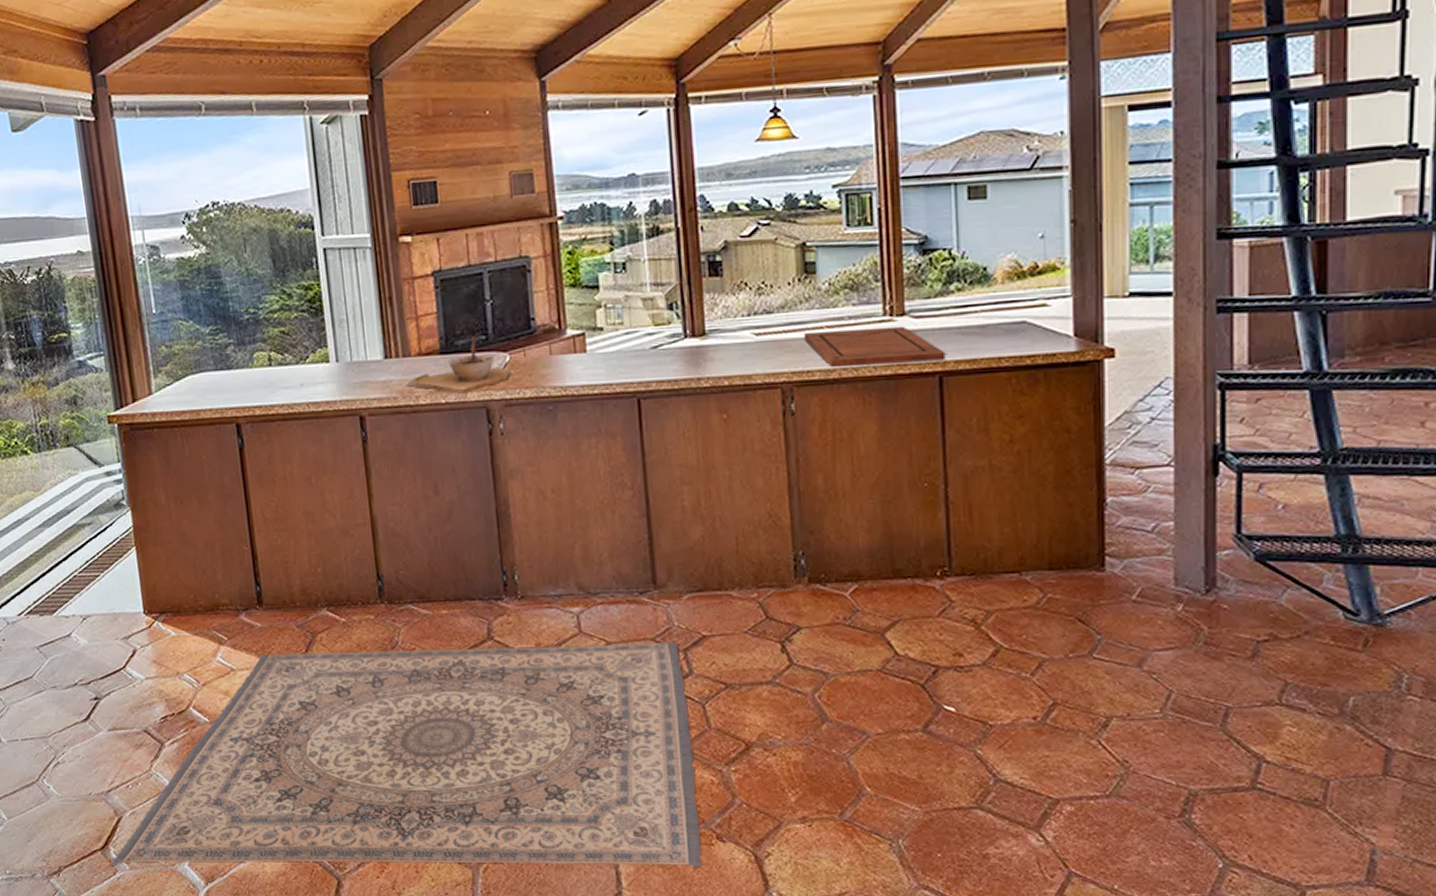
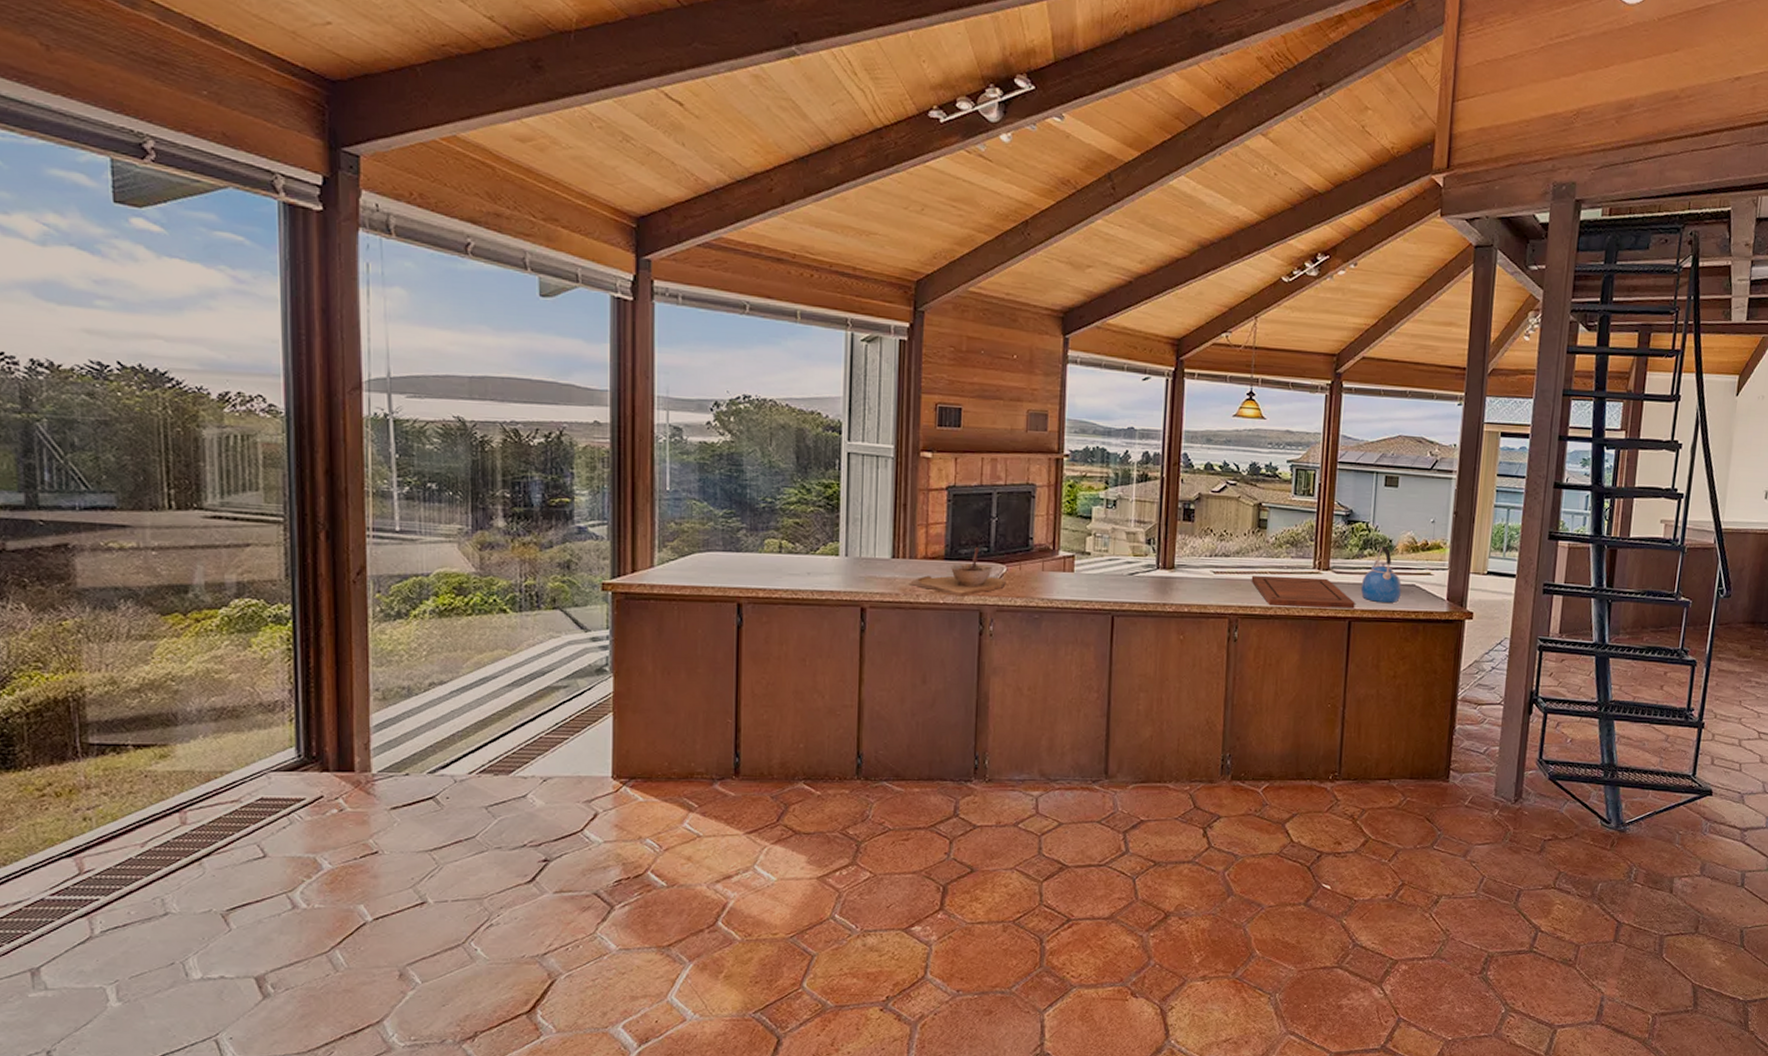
area rug: present [109,643,703,869] -> none [534,822,1121,1030]
kettle: none [950,276,1009,349] -> present [1360,546,1402,603]

